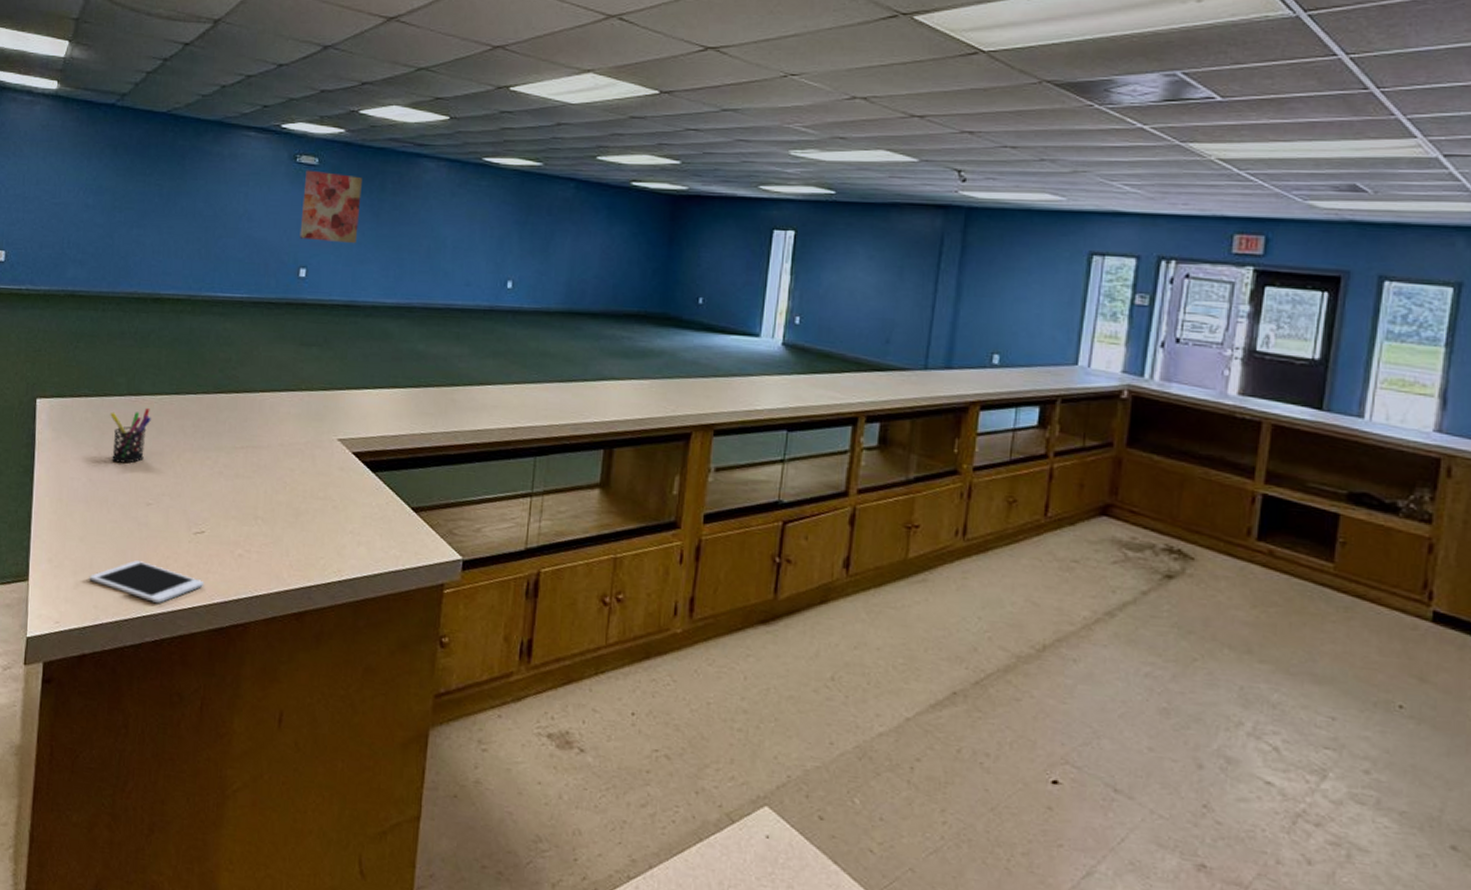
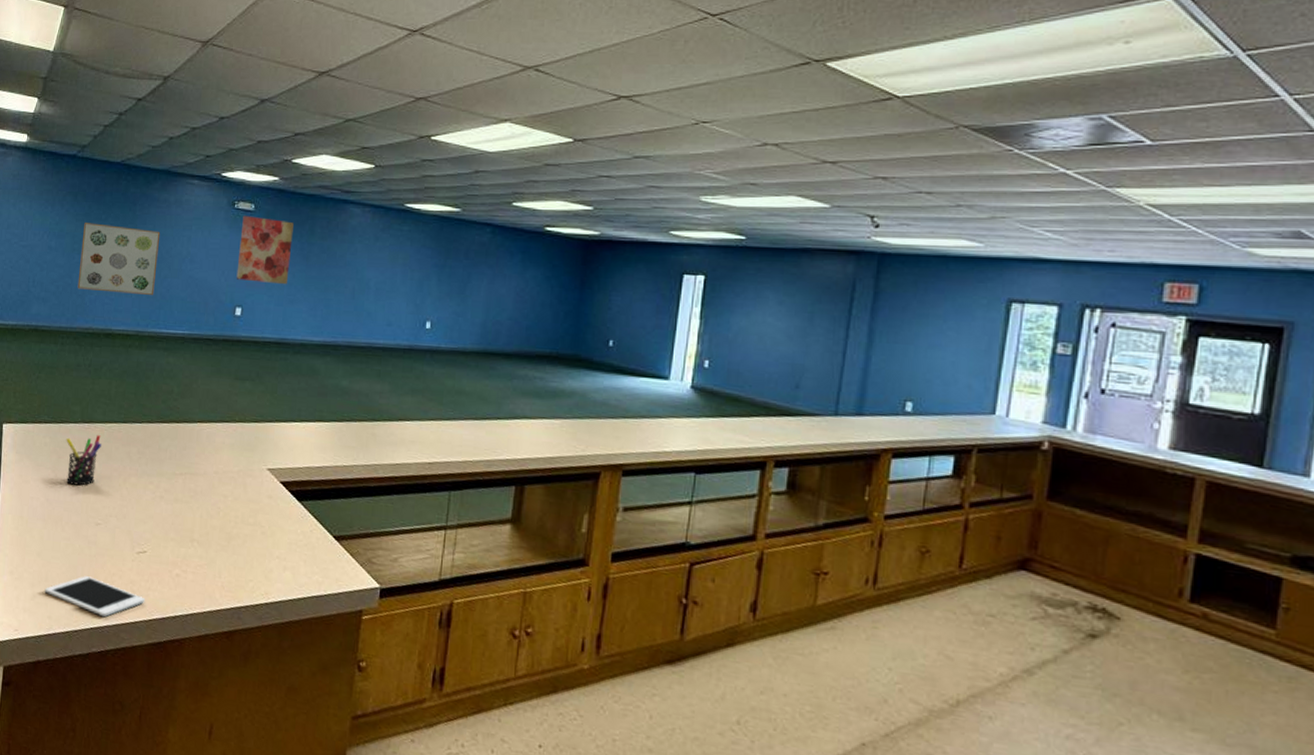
wall art: none [119,178,214,256] -> present [77,223,161,295]

